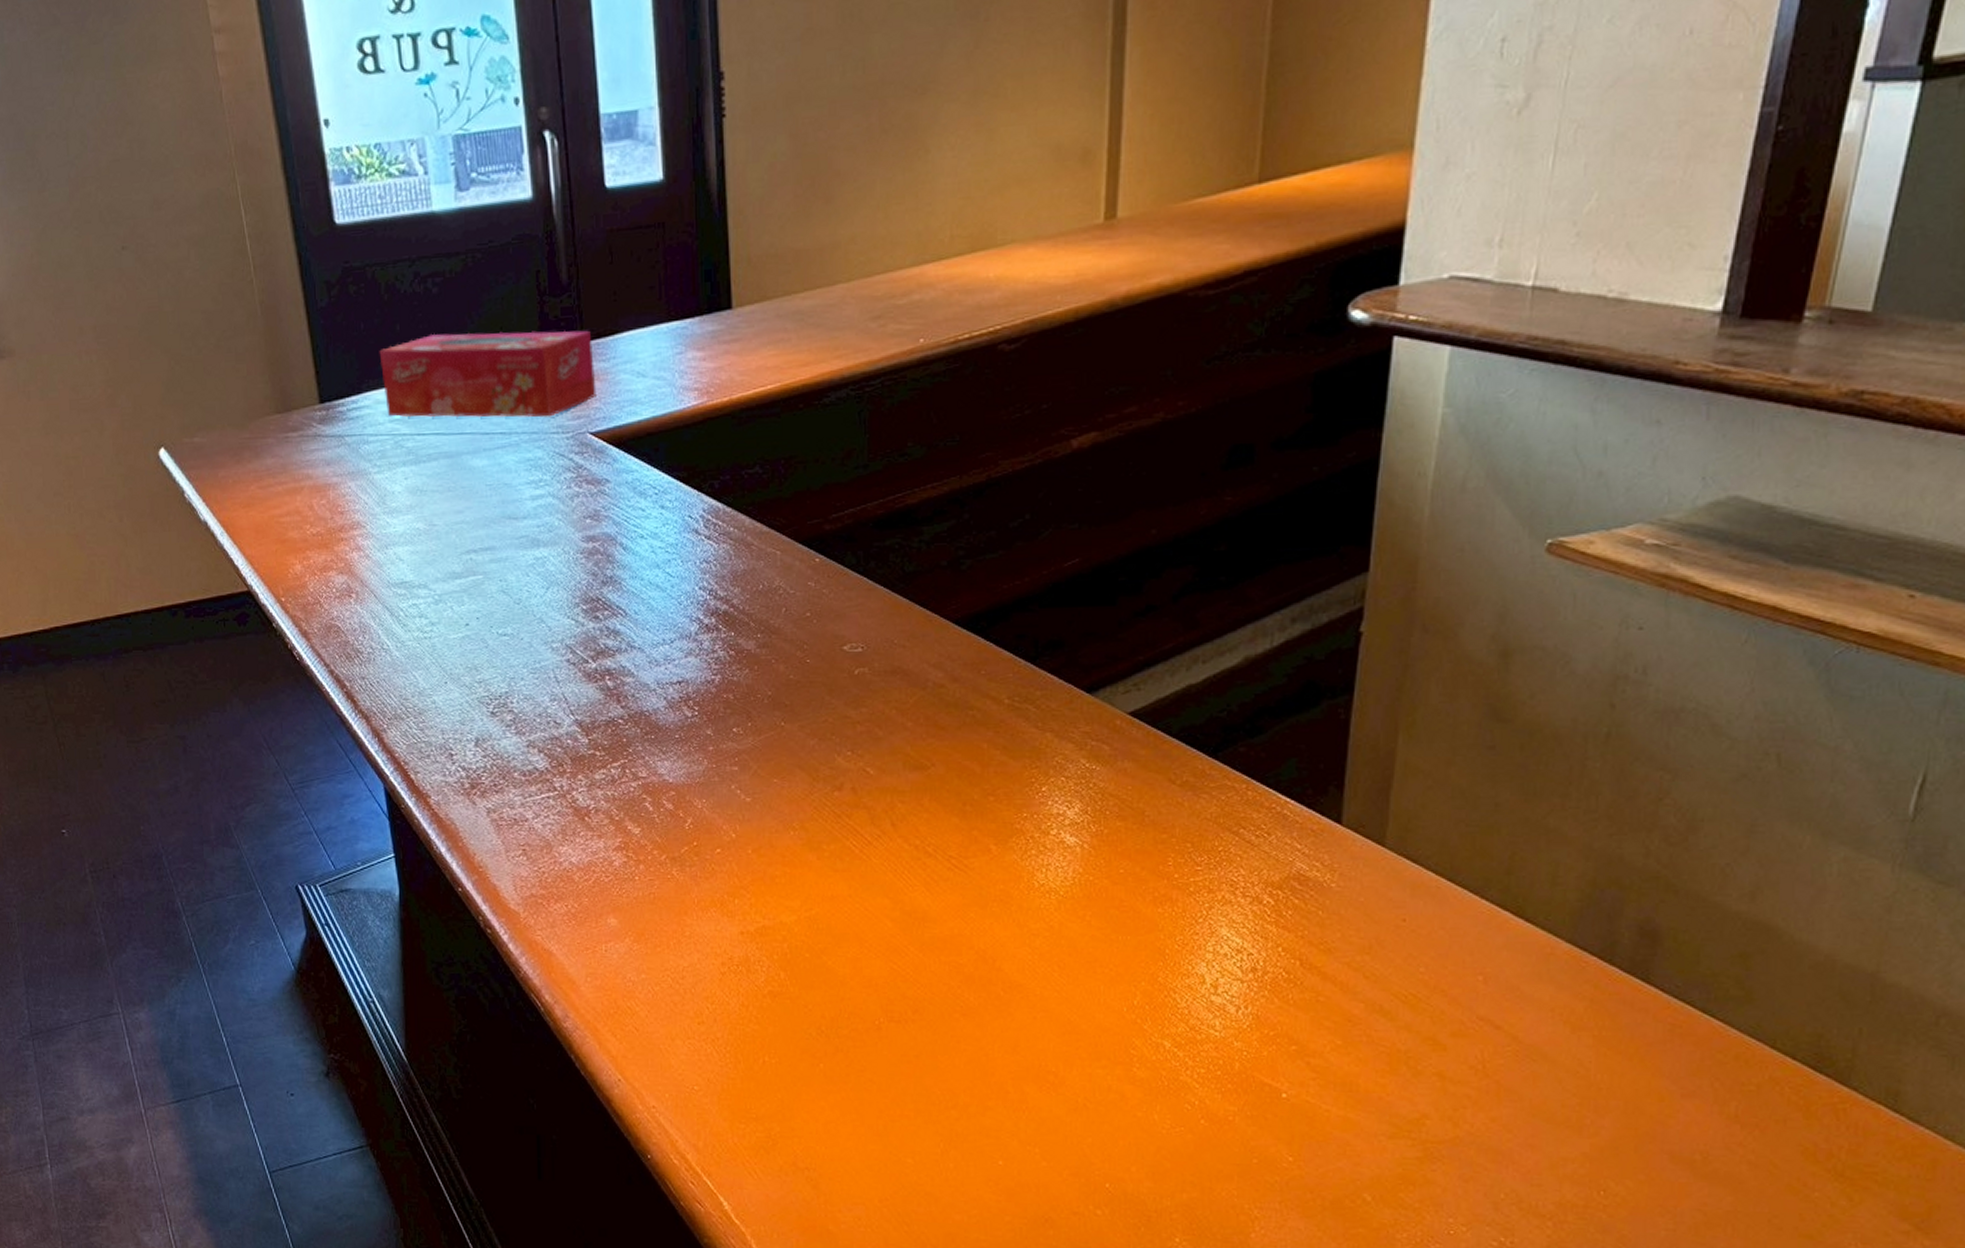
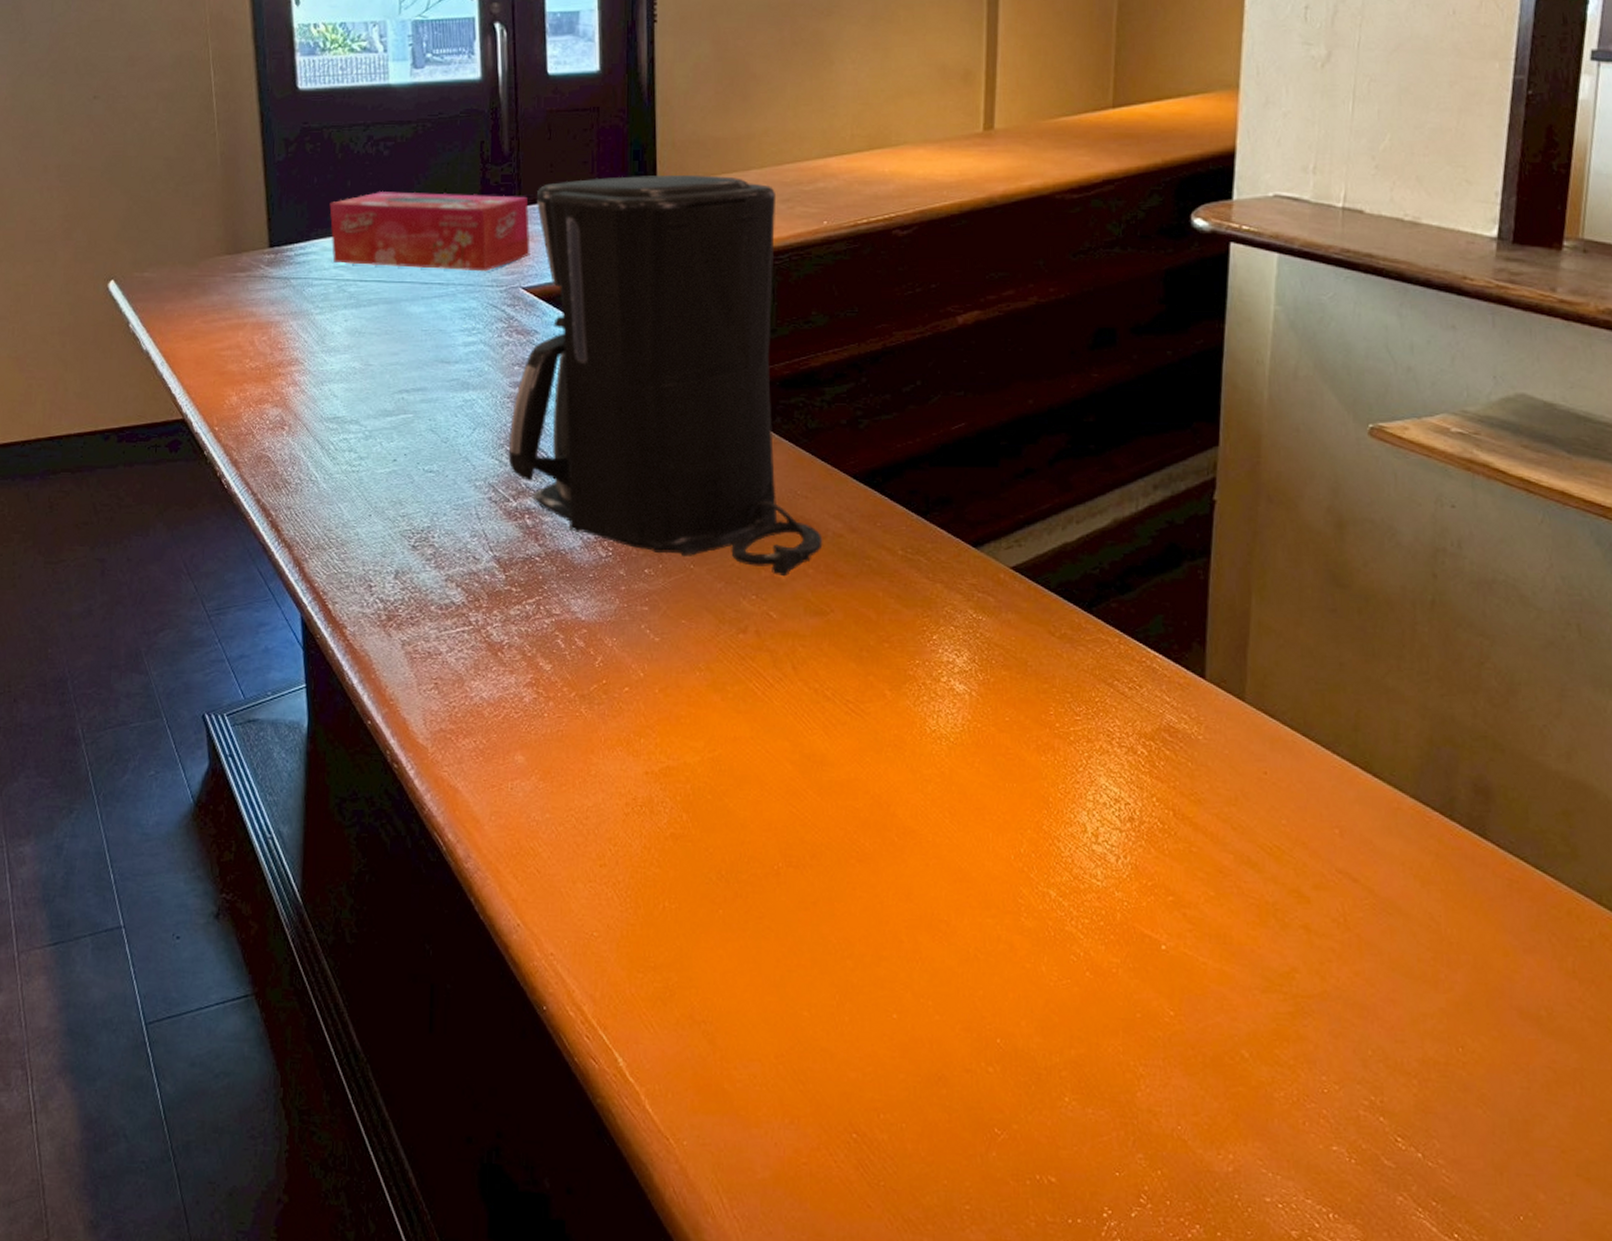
coffee maker: none [584,293,923,731] -> present [508,175,823,577]

